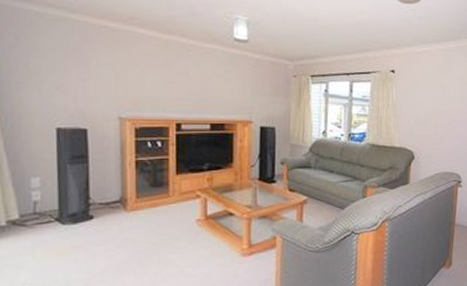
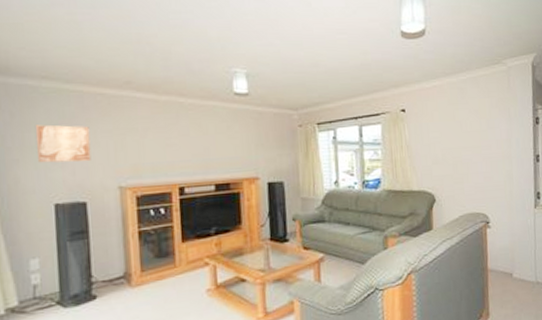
wall art: none [39,51,94,91] -> present [35,124,92,163]

